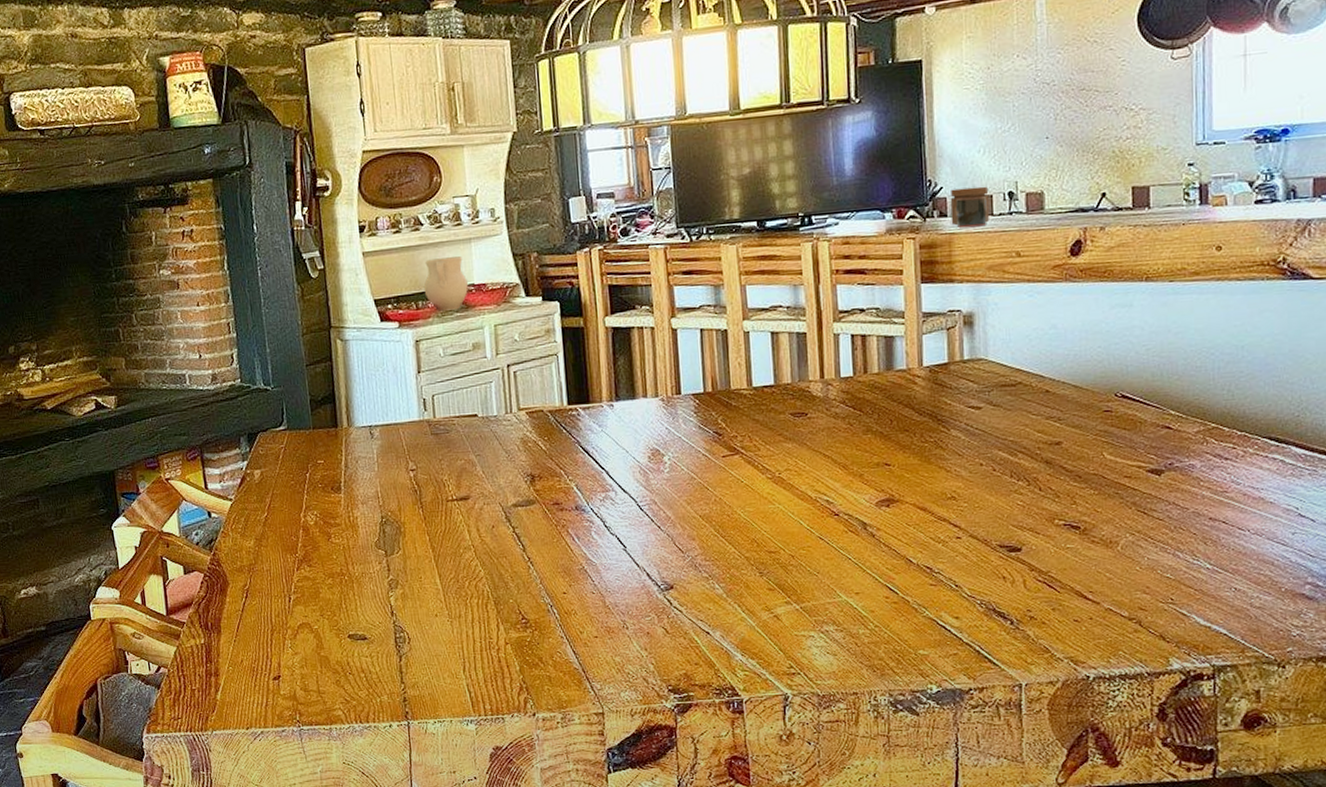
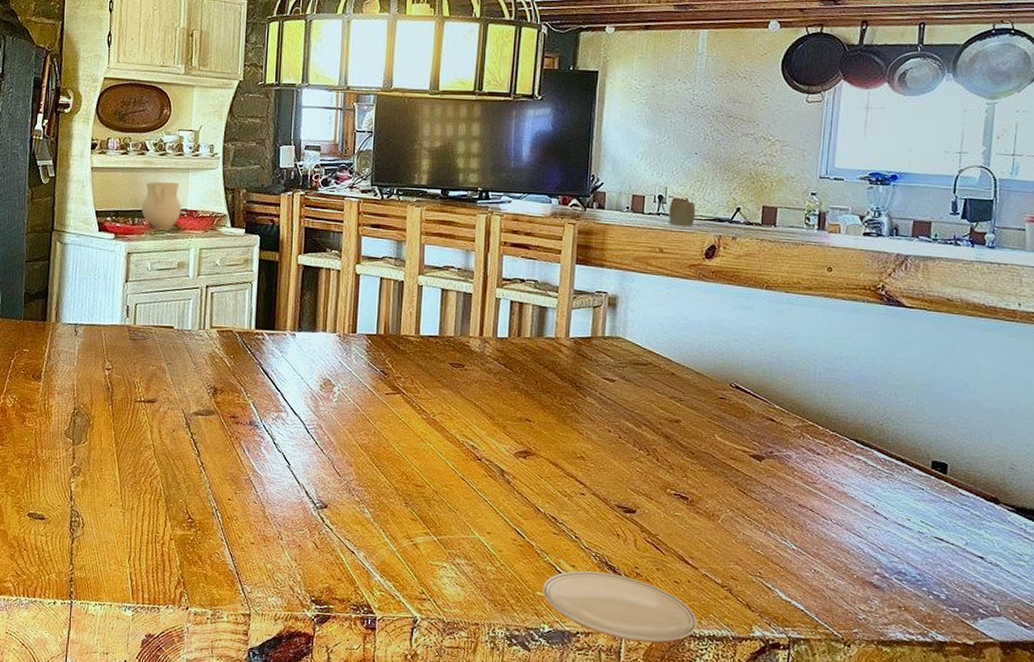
plate: none [924,620,1107,691] -> present [542,570,698,644]
jar: present [950,186,990,225] -> none [607,186,643,220]
mug: present [955,196,987,228] -> none [611,194,639,222]
mug: none [1022,193,1054,224] -> present [668,200,696,226]

